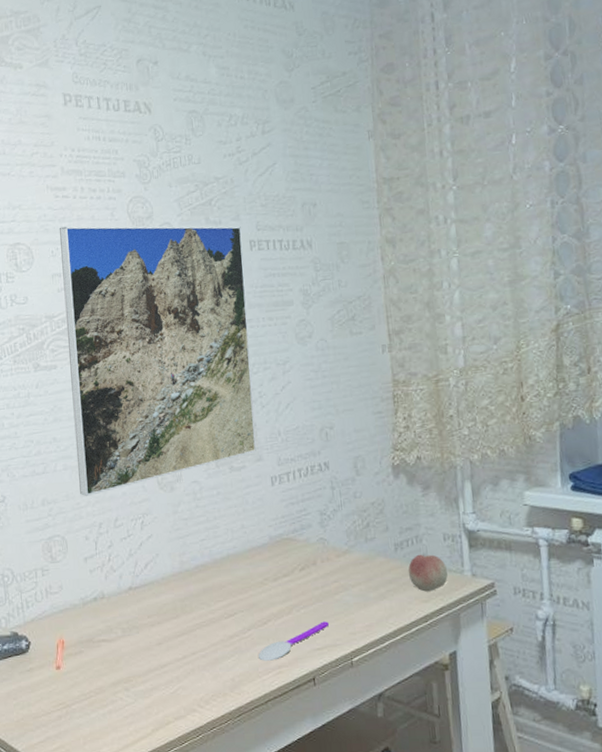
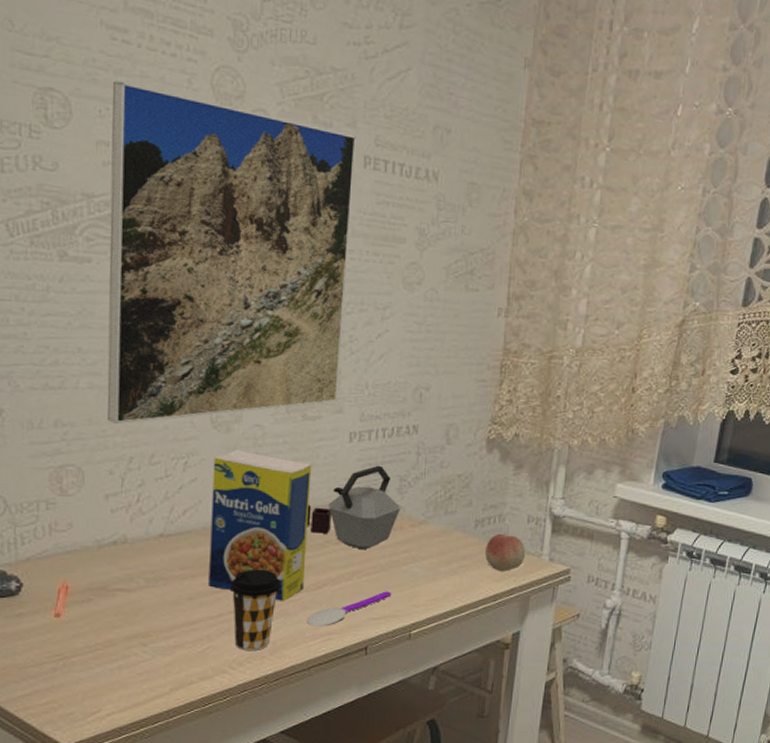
legume: none [163,504,251,641] -> present [209,449,312,603]
coffee cup: none [189,611,233,690] -> present [229,569,282,652]
kettle: none [244,503,325,583] -> present [306,465,400,549]

